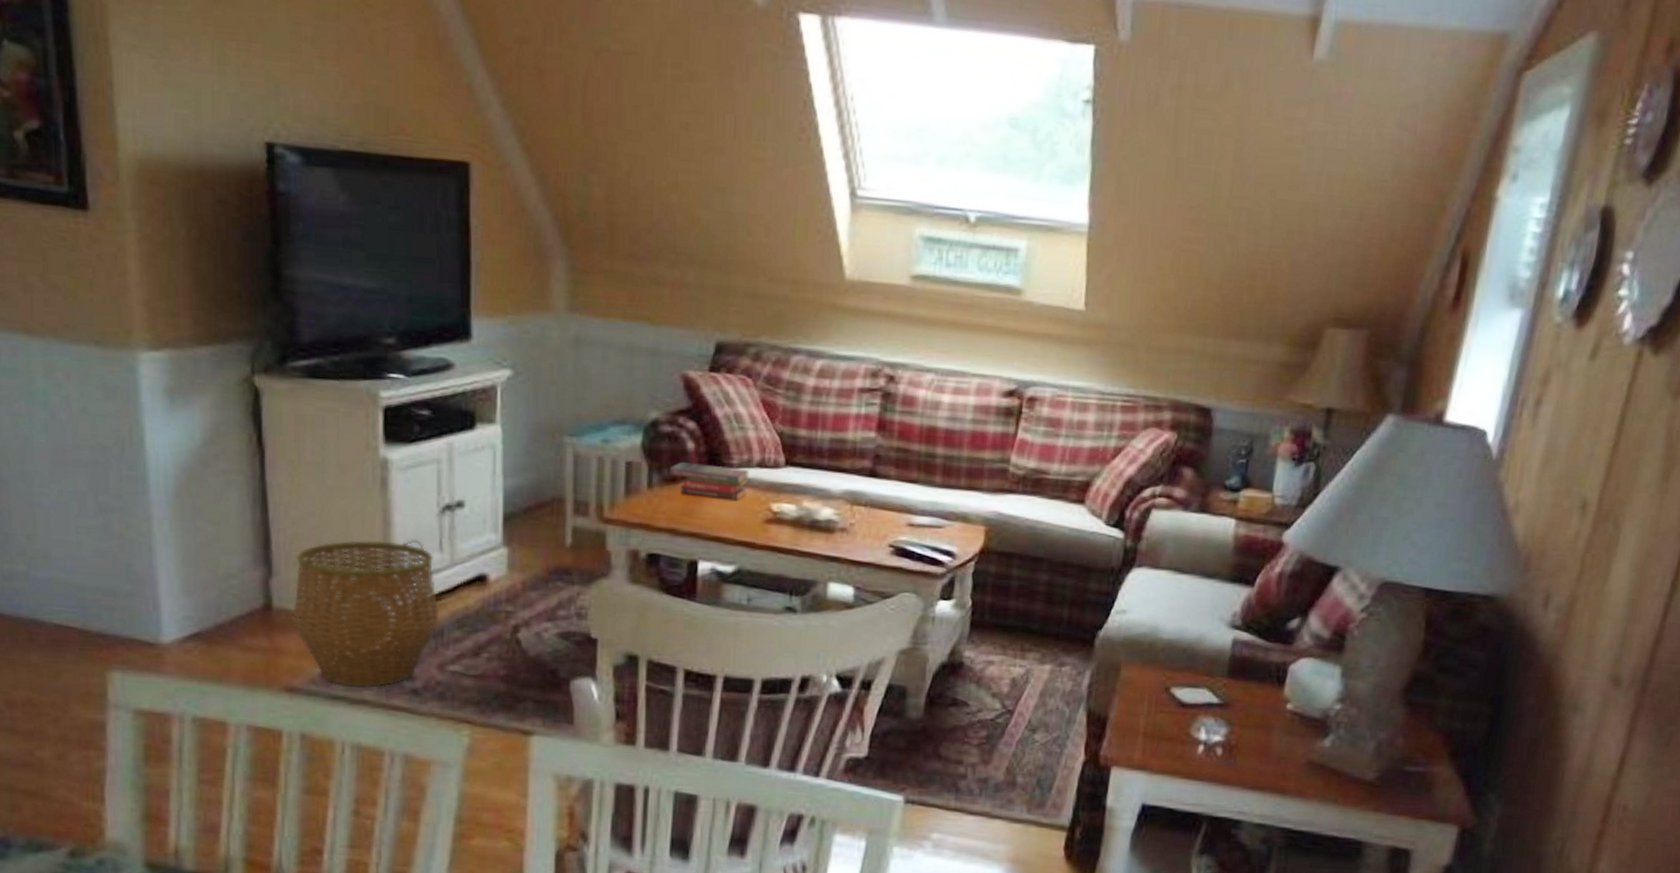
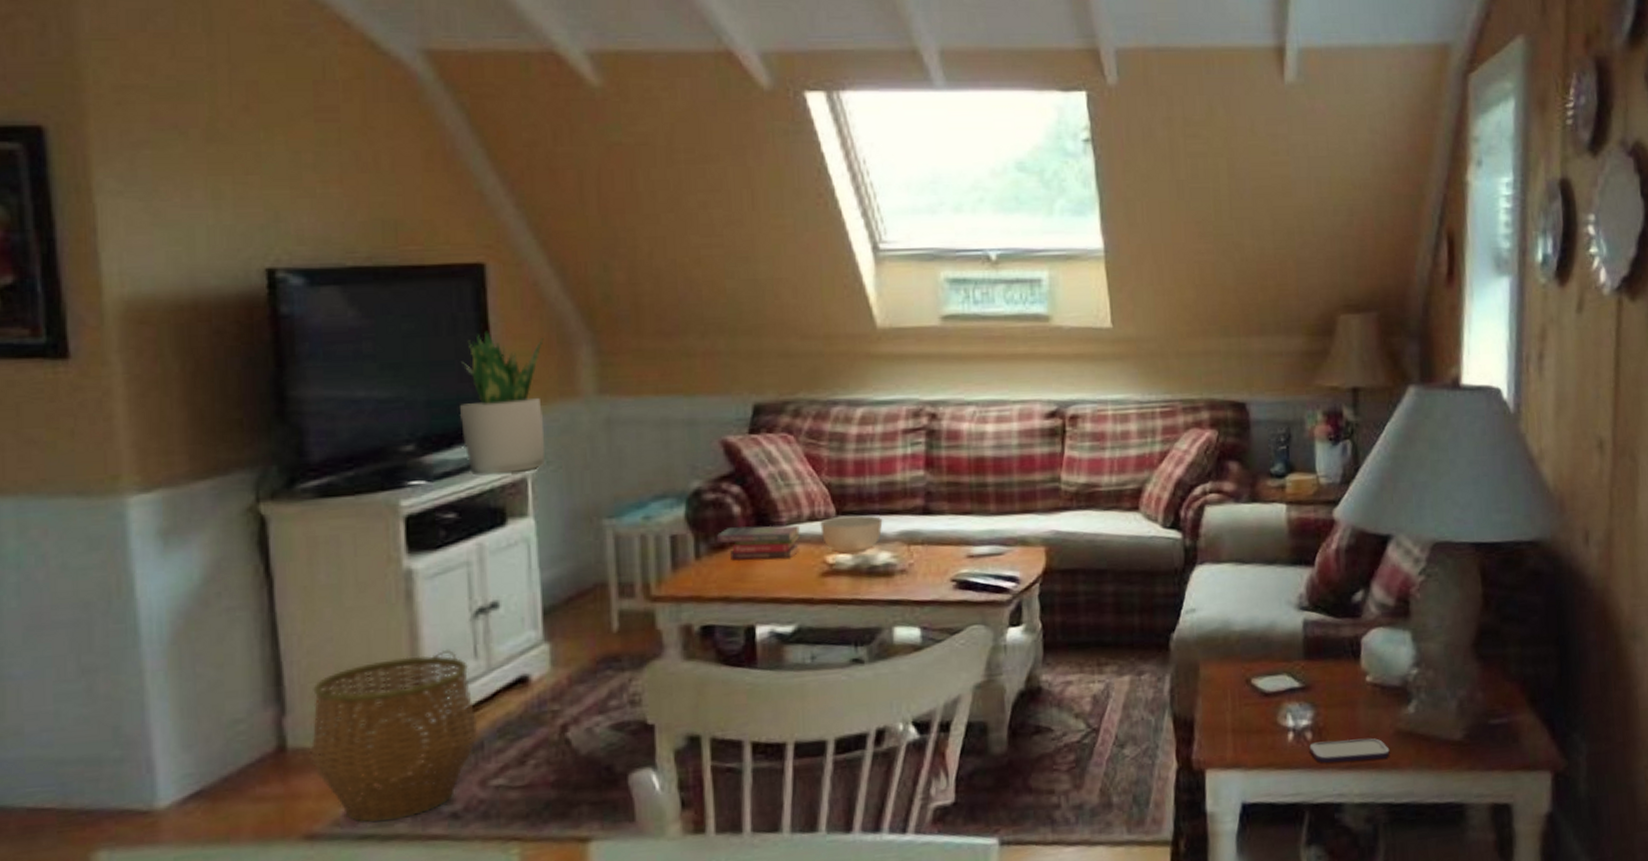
planter: none [439,232,521,379] -> present [460,330,545,476]
bowl: none [769,466,830,507] -> present [820,515,883,555]
mobile phone: none [1217,759,1298,786] -> present [1309,738,1390,764]

